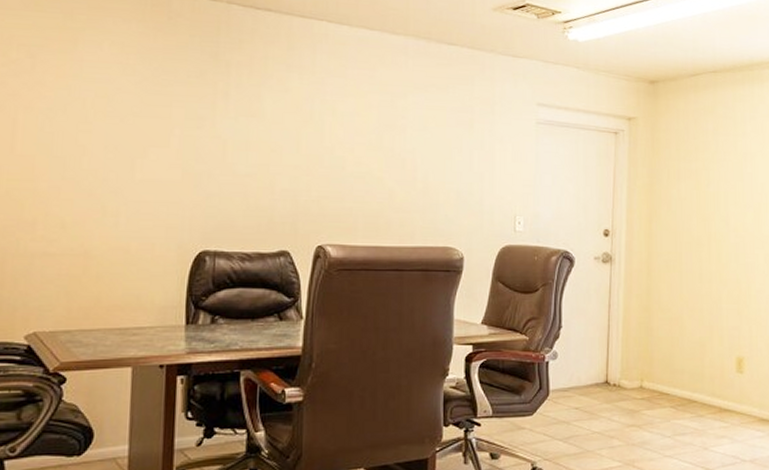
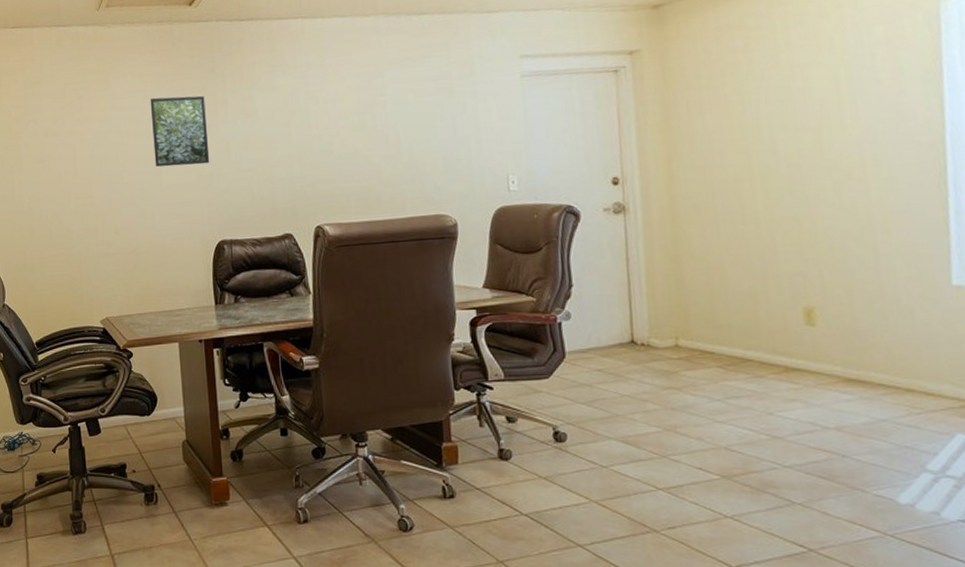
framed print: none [127,74,202,161] -> present [150,95,210,167]

